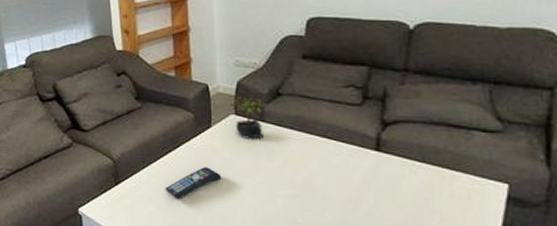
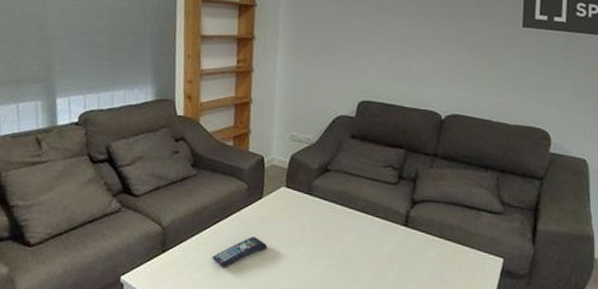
succulent plant: present [230,97,267,139] -> none [282,170,316,211]

